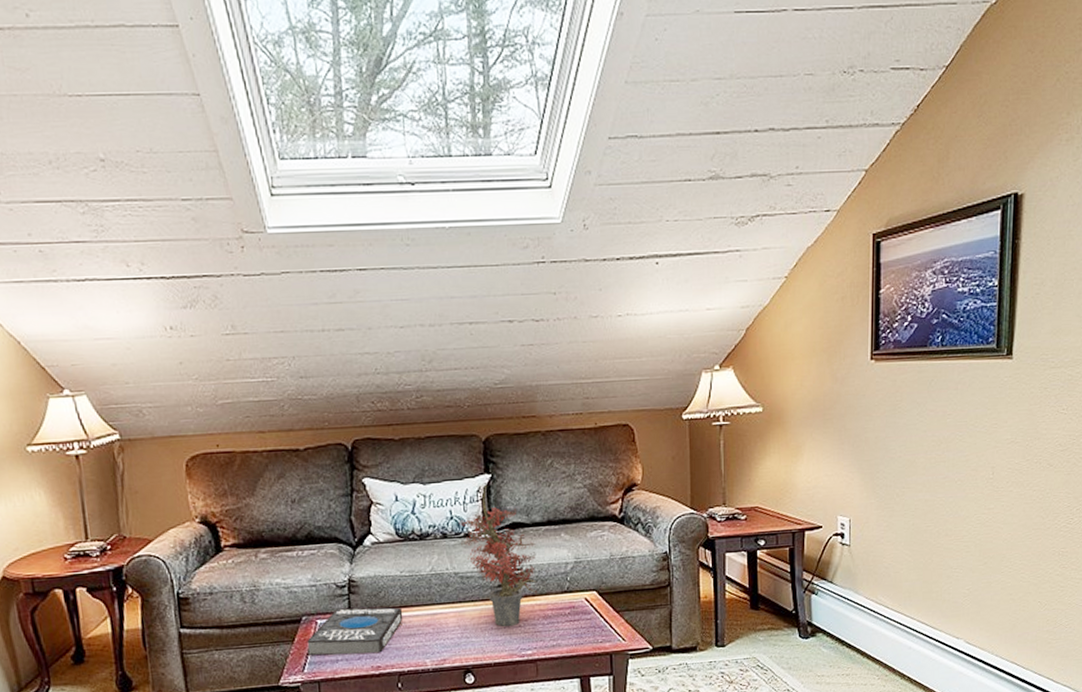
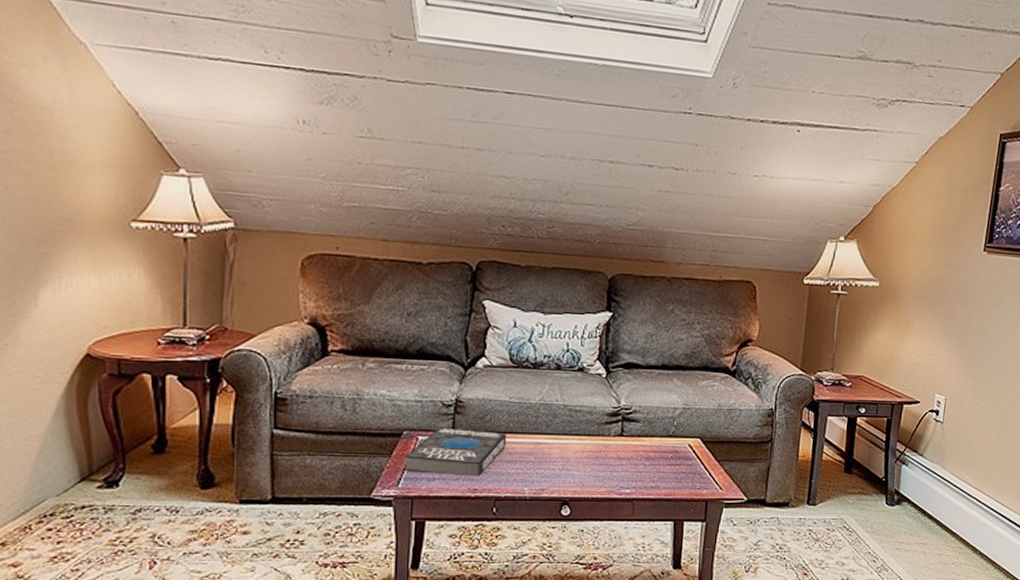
potted plant: present [458,485,538,627] -> none [574,323,649,464]

